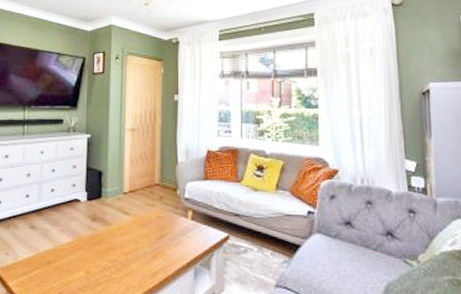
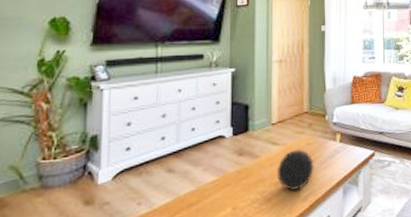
decorative orb: none [127,222,166,264] -> present [276,149,315,191]

